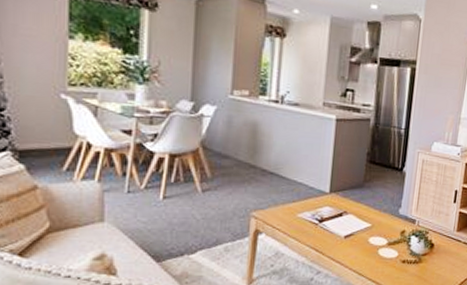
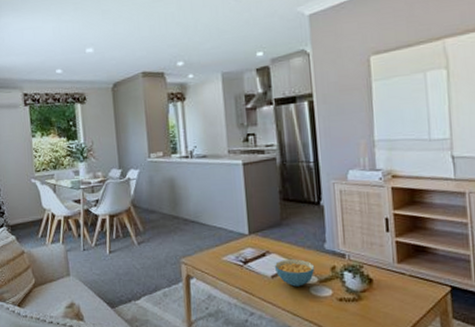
cereal bowl: none [348,221,387,248] -> present [274,259,315,287]

